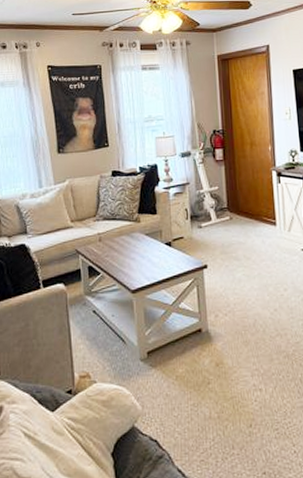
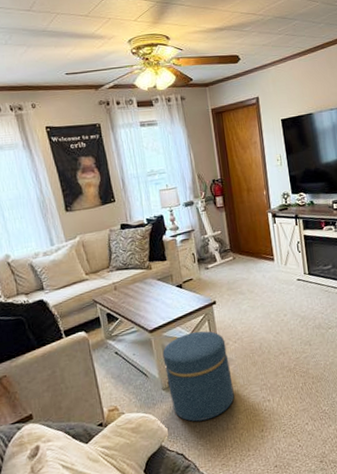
ottoman: none [144,297,221,404] -> present [162,331,234,422]

